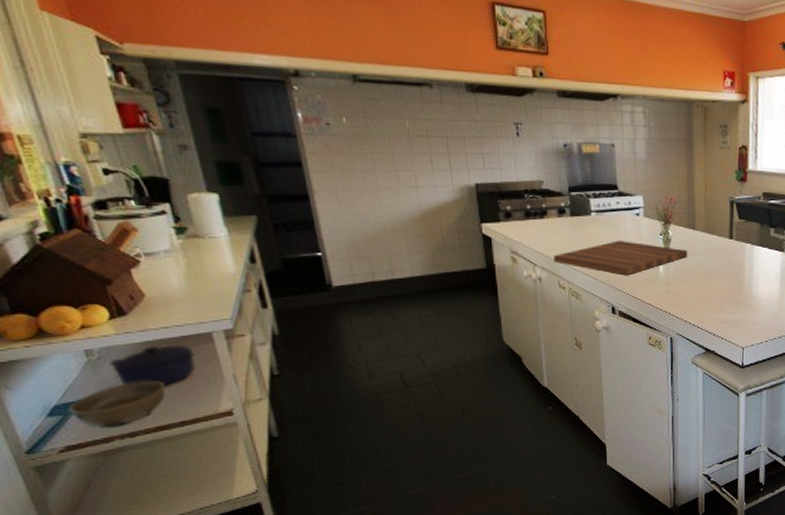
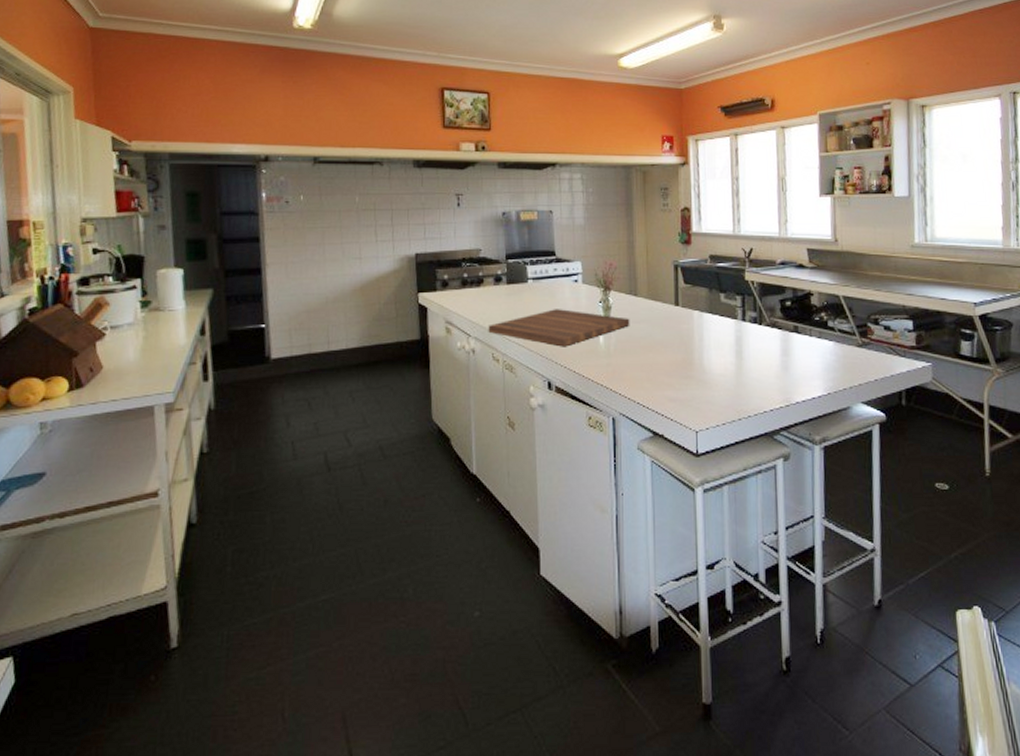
bowl: present [68,380,166,427] -> none [12,455,103,506]
cooking pot: present [109,345,196,387] -> none [58,418,136,463]

